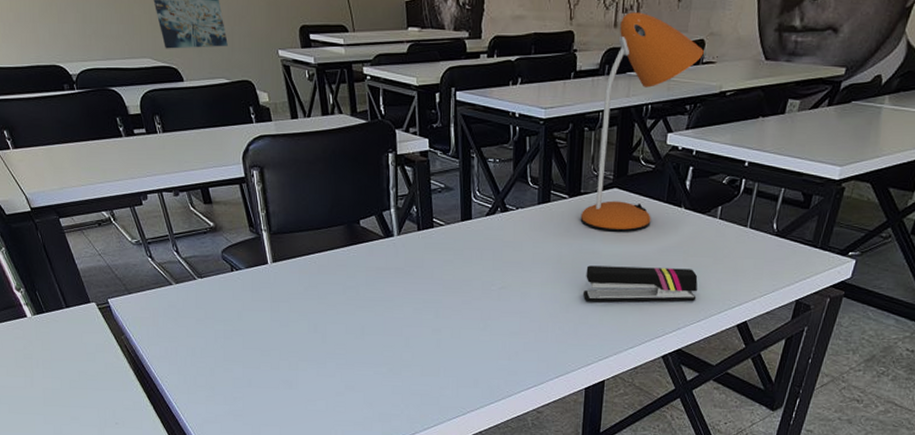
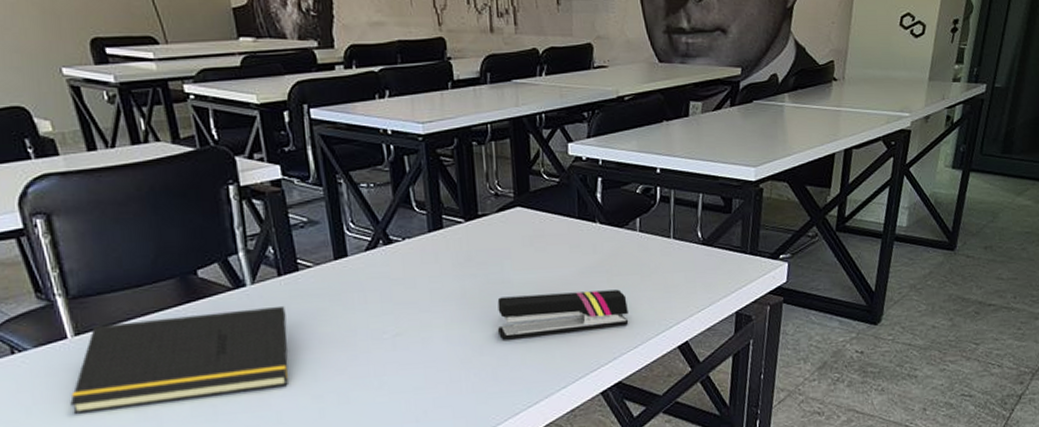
notepad: none [267,254,420,321] -> present [70,305,288,414]
desk lamp: present [580,12,704,232] -> none [481,16,593,257]

